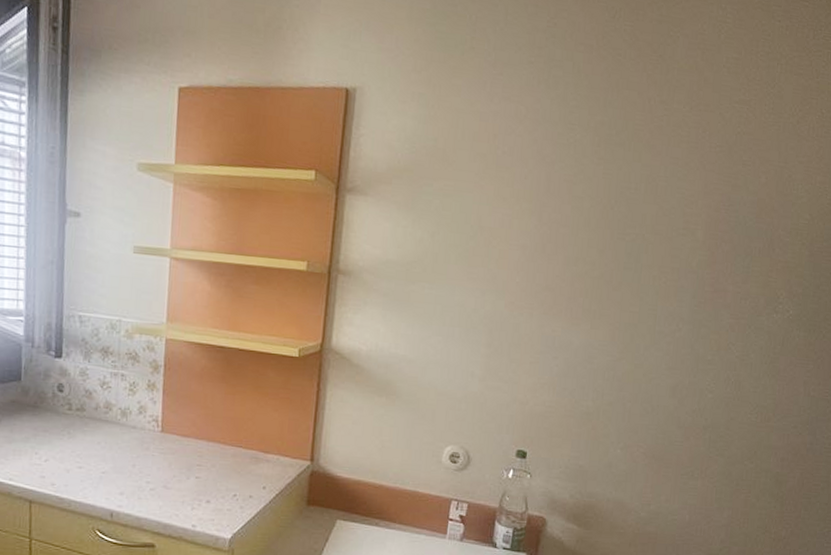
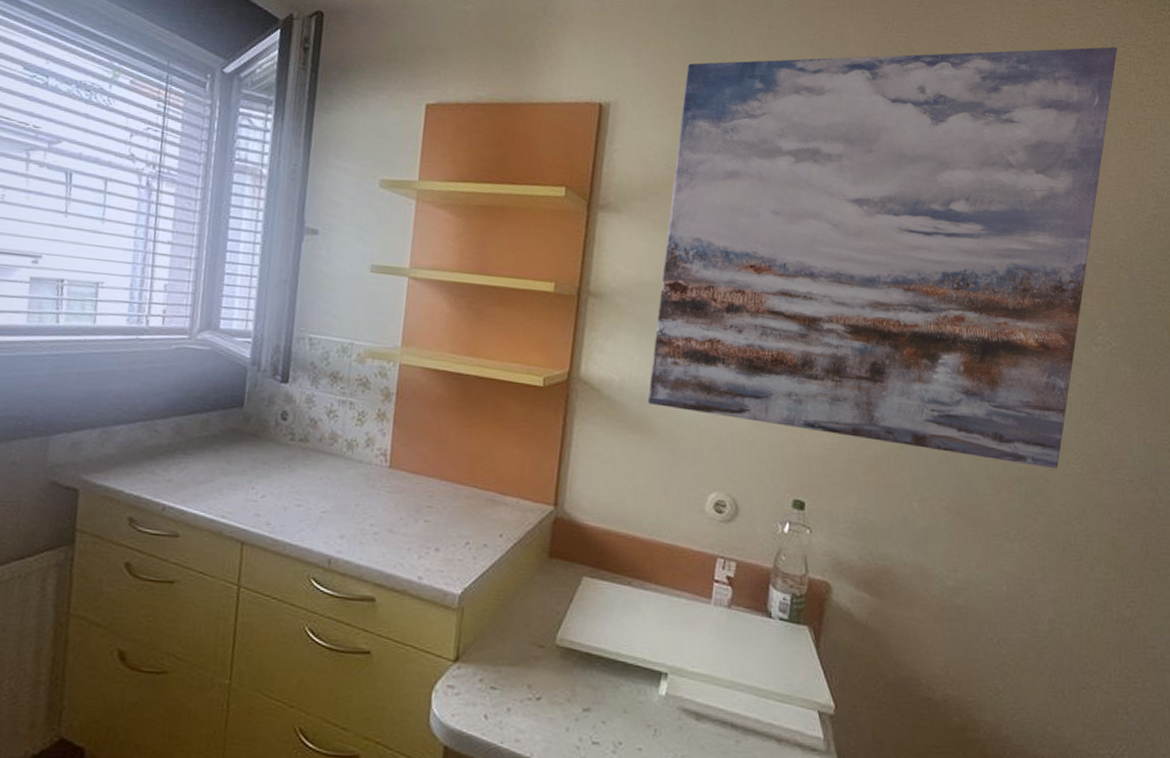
wall art: none [392,38,819,418] -> present [647,46,1118,468]

